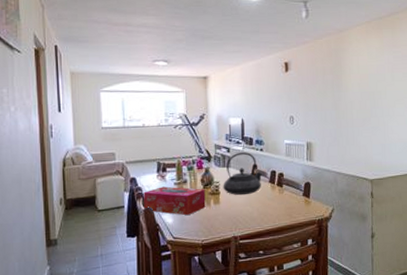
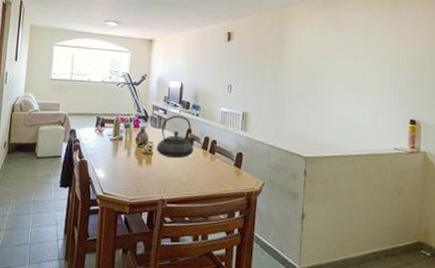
tissue box: present [144,186,206,216] -> none [79,141,139,173]

